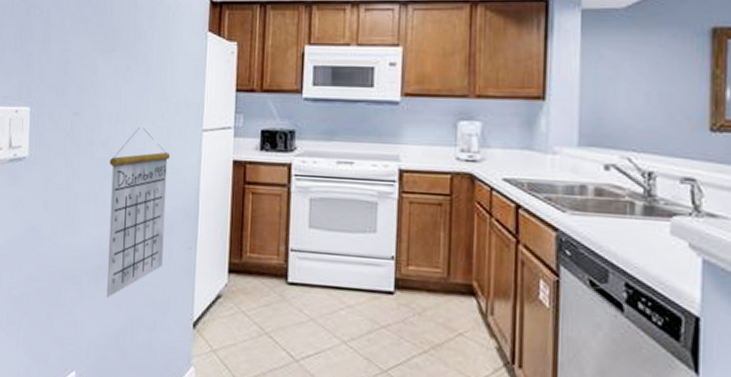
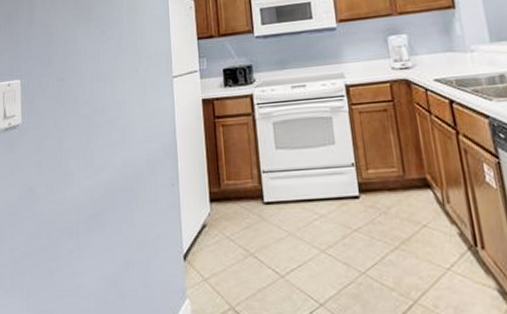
calendar: present [107,127,171,298] -> none [93,82,150,244]

